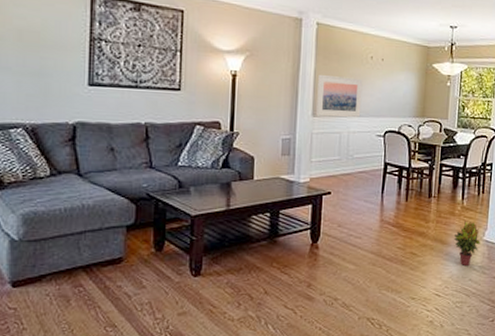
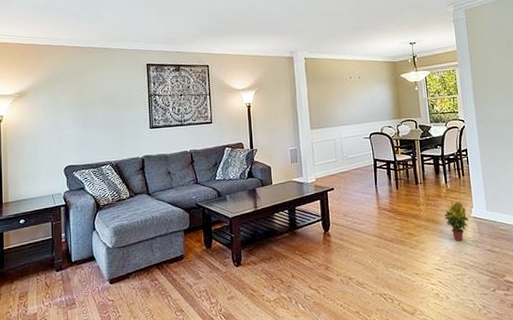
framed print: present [316,75,363,118] -> none [311,95,349,129]

